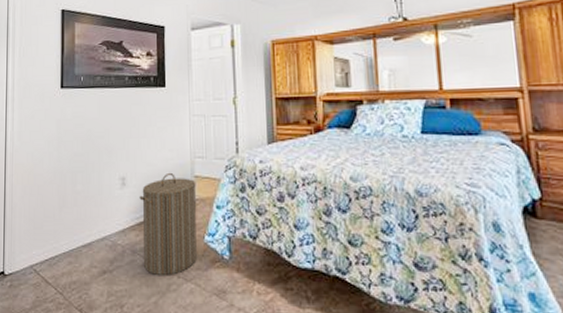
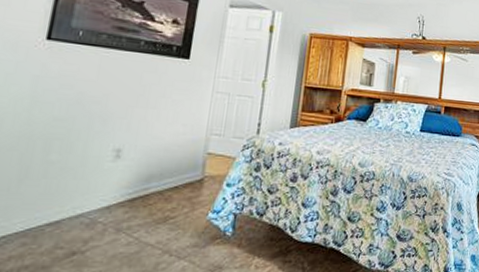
laundry hamper: present [139,172,197,275] -> none [129,147,208,254]

